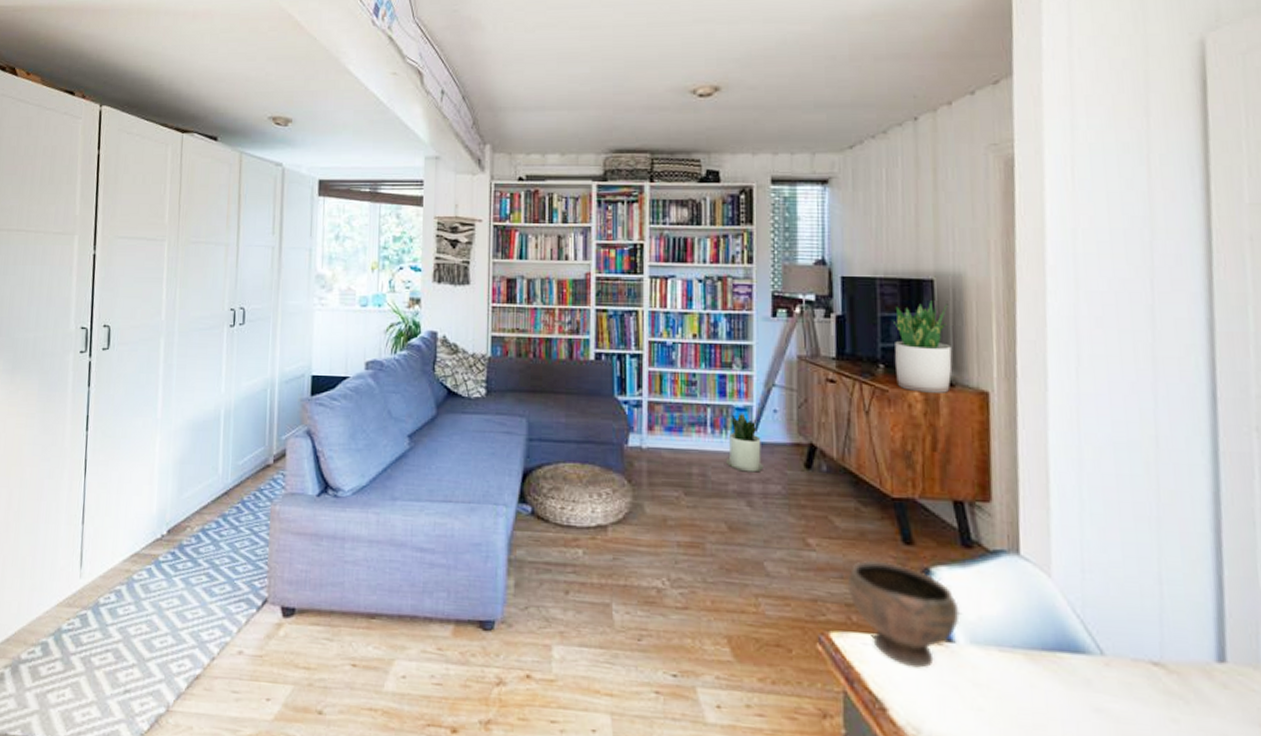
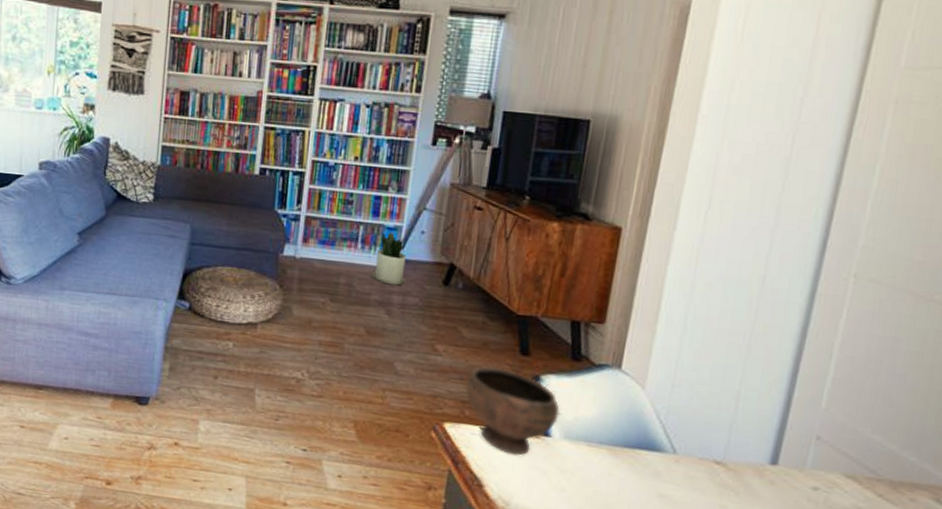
planter: present [894,300,952,394] -> none [539,140,599,227]

